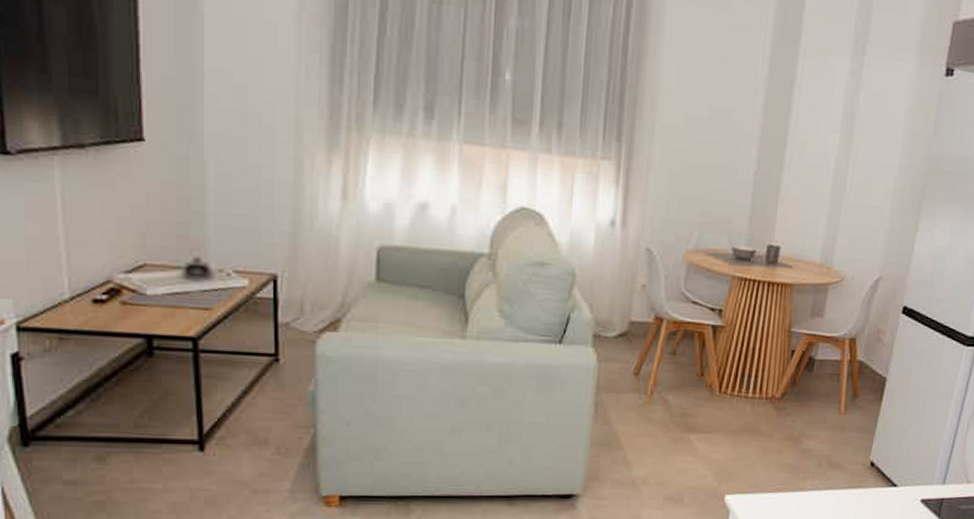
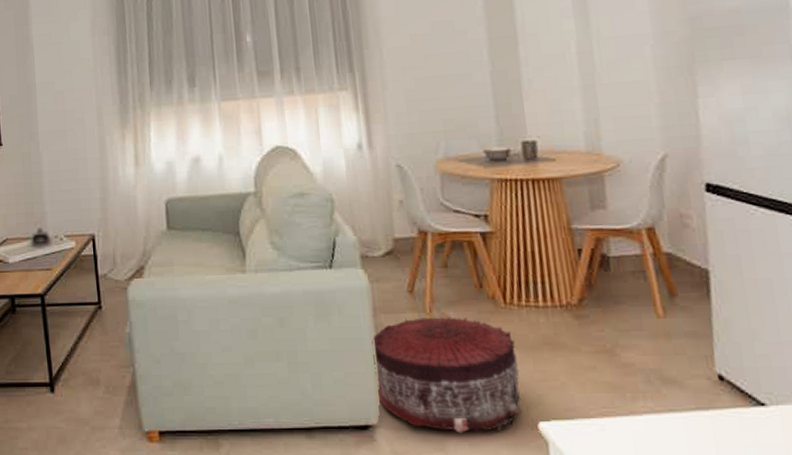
pouf: none [586,398,721,503] -> present [372,317,522,433]

